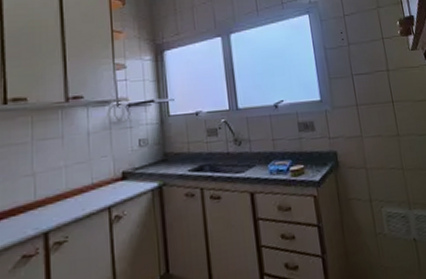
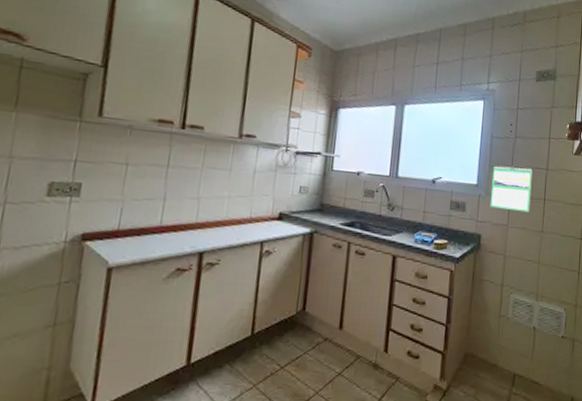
calendar: none [333,73,381,121] -> present [490,166,533,213]

